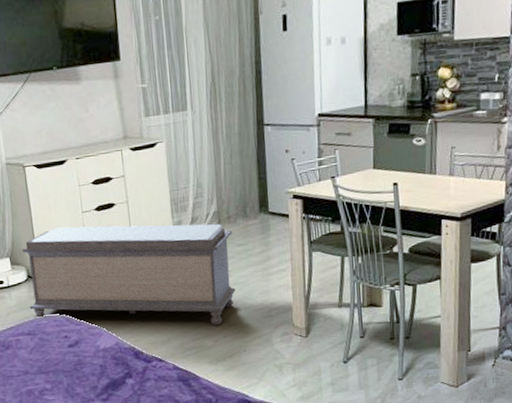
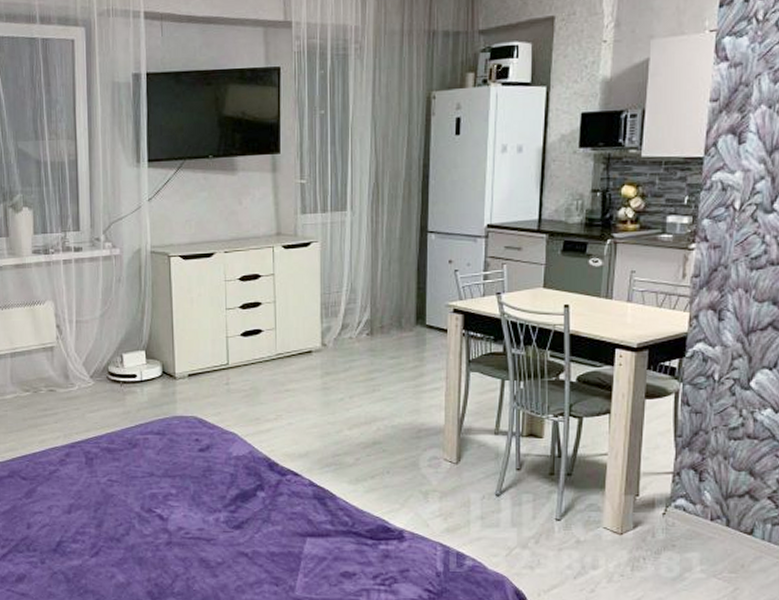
bench: present [22,224,236,325] -> none [159,323,384,442]

